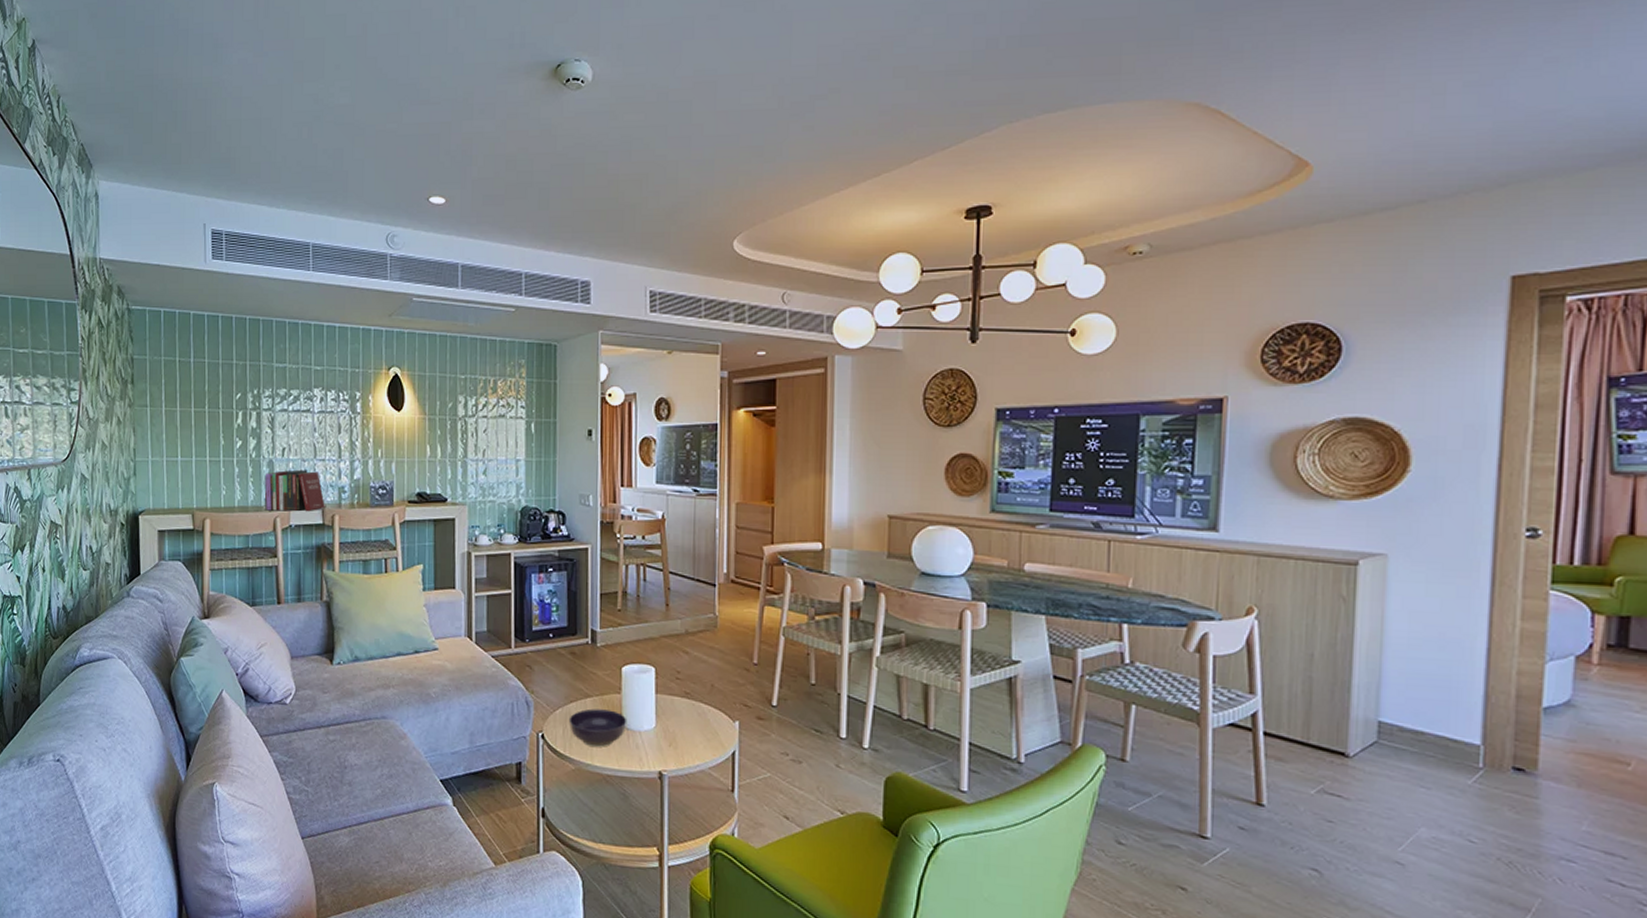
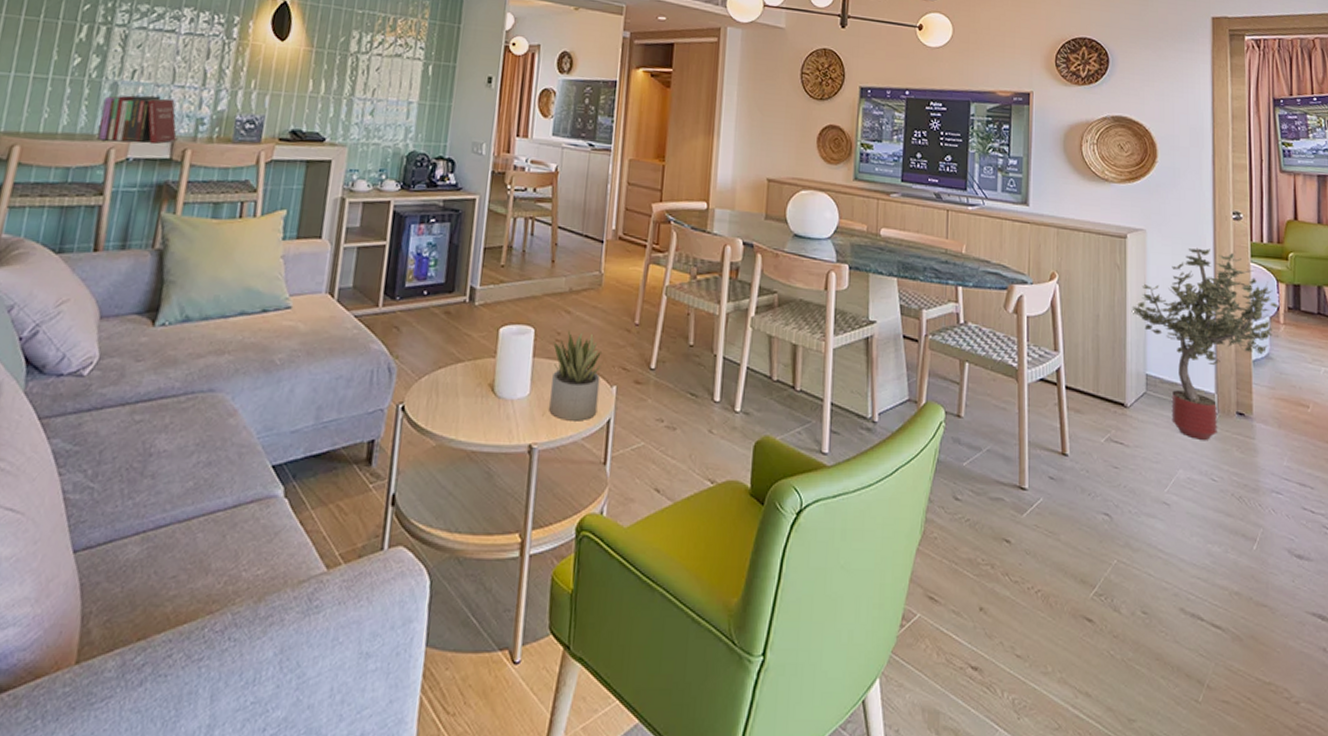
bowl: present [568,708,627,747] -> none [434,375,500,419]
succulent plant: none [674,670,724,753] -> present [549,331,603,421]
potted tree: none [1361,574,1592,797] -> present [1131,248,1279,440]

